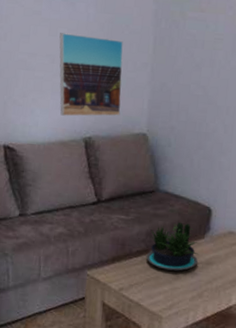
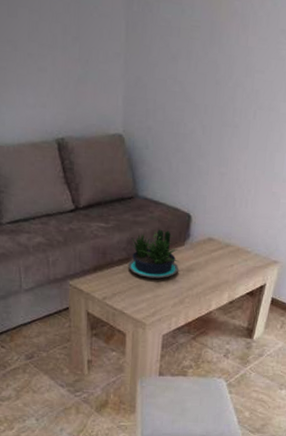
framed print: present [59,33,123,117] -> none [20,13,94,115]

